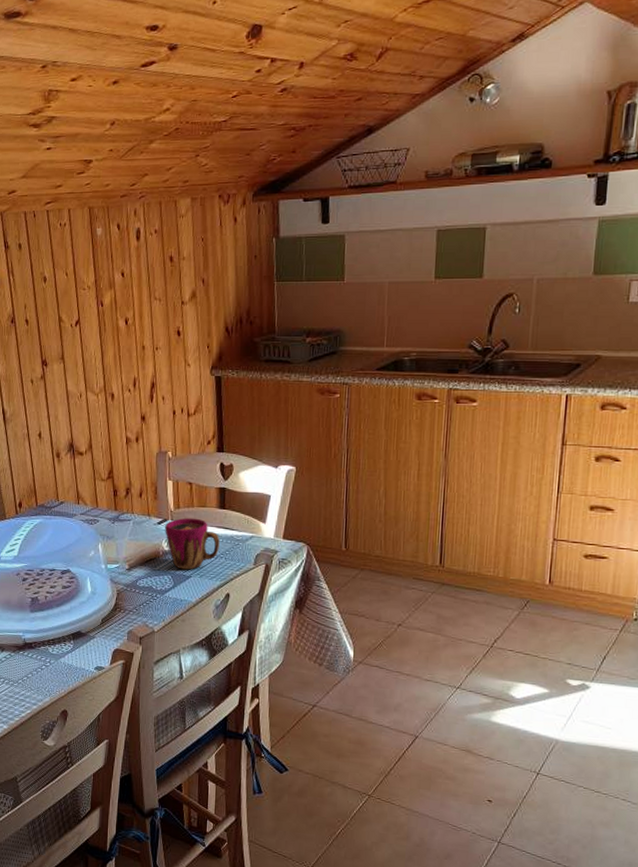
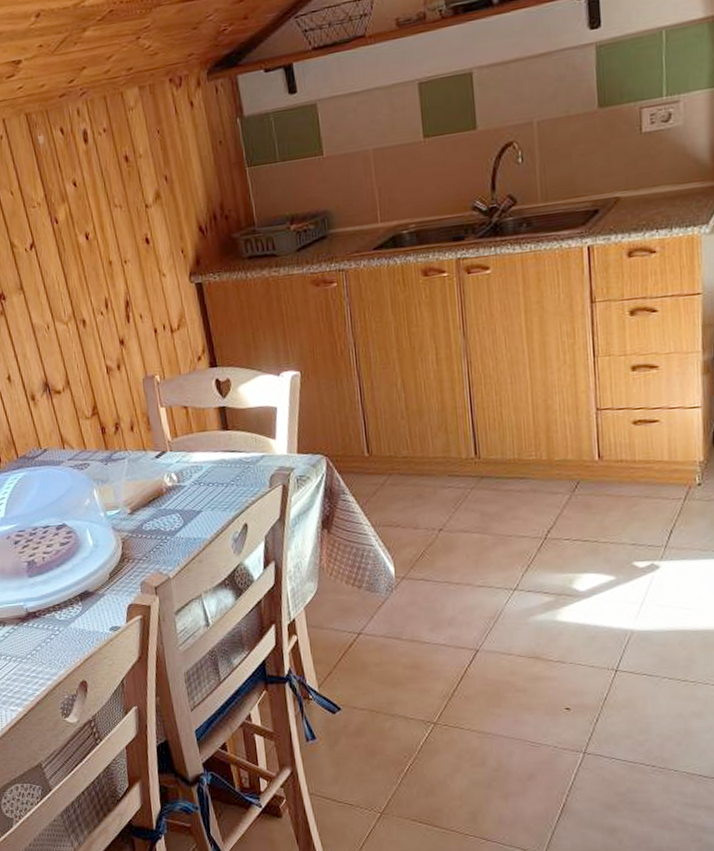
cup: present [165,518,220,570] -> none [164,445,229,505]

